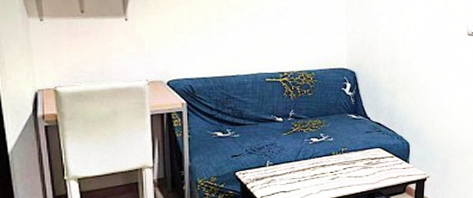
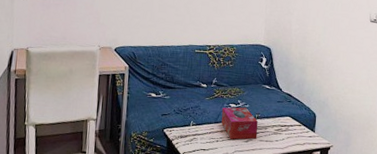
tissue box: none [302,141,345,178] -> present [221,107,258,140]

